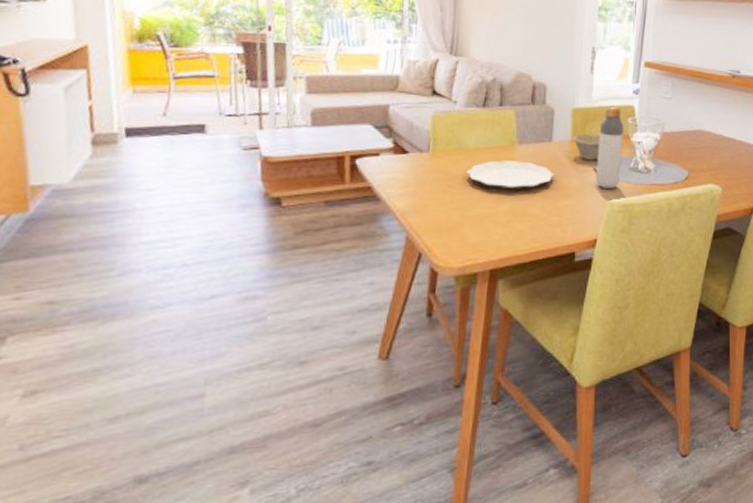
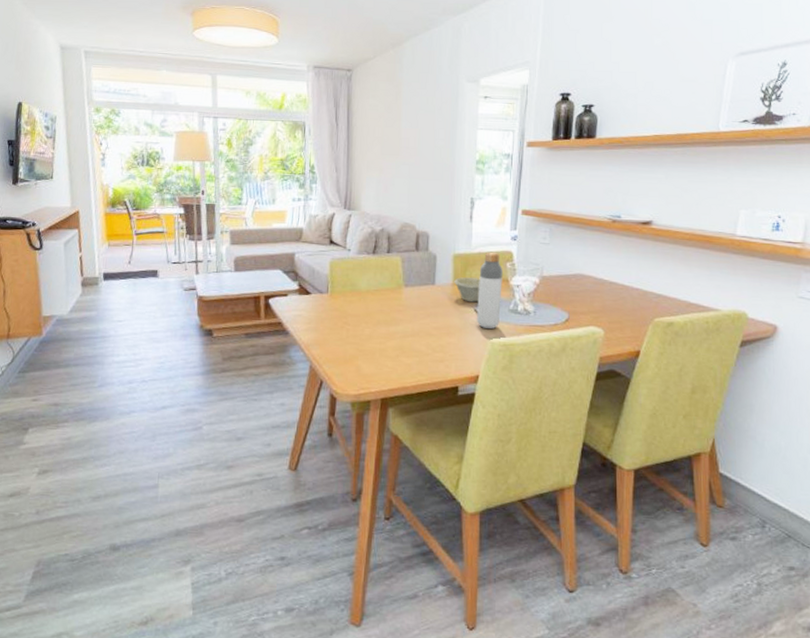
plate: present [466,160,554,190] -> none [359,301,437,328]

